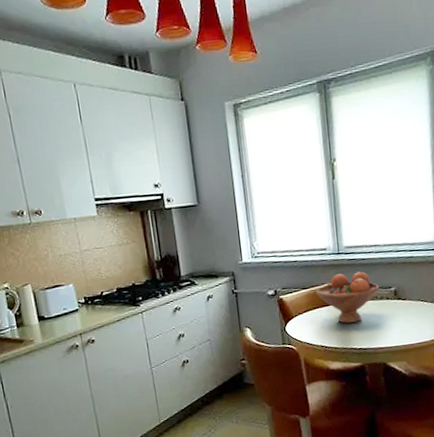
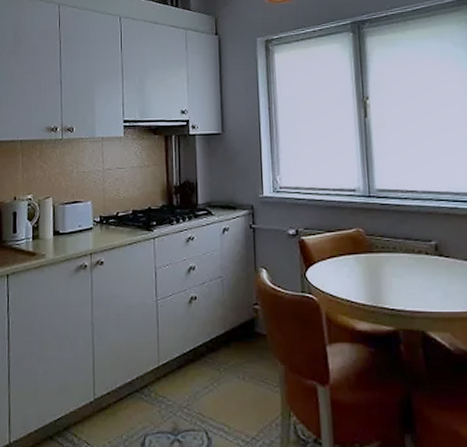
fruit bowl: present [316,271,380,324] -> none [342,219,418,277]

